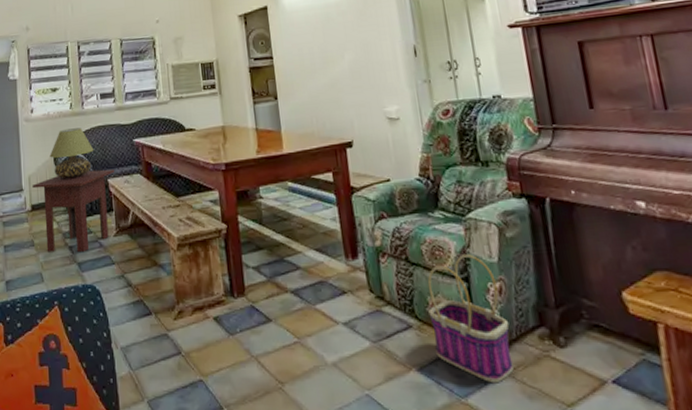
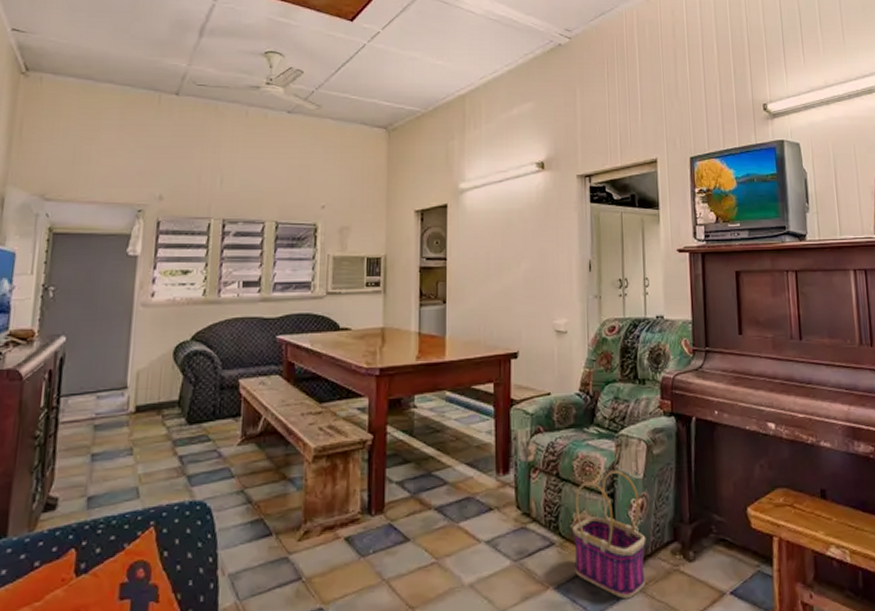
side table: present [32,169,114,253] -> none [140,368,248,464]
table lamp: present [50,128,94,179] -> none [168,318,227,377]

